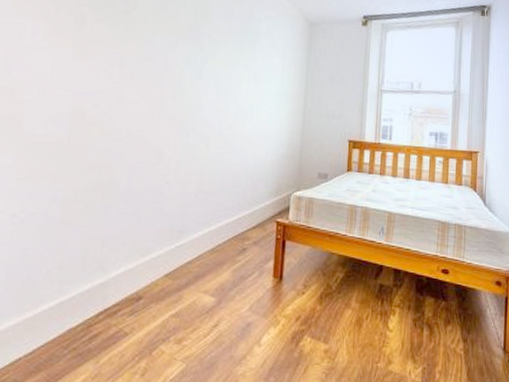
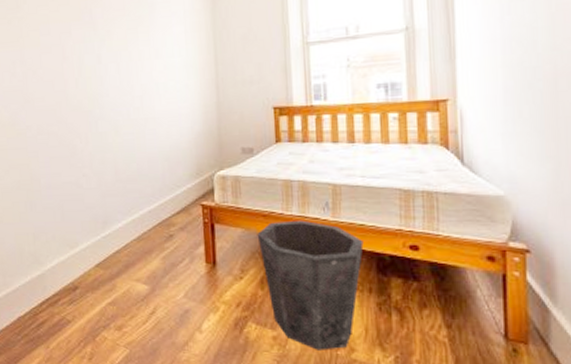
waste bin: none [322,242,408,363] -> present [257,220,364,350]

